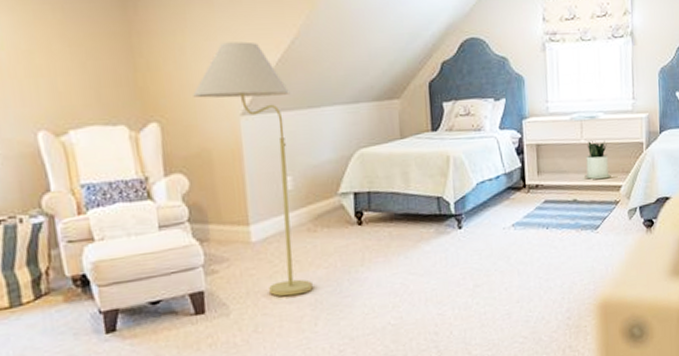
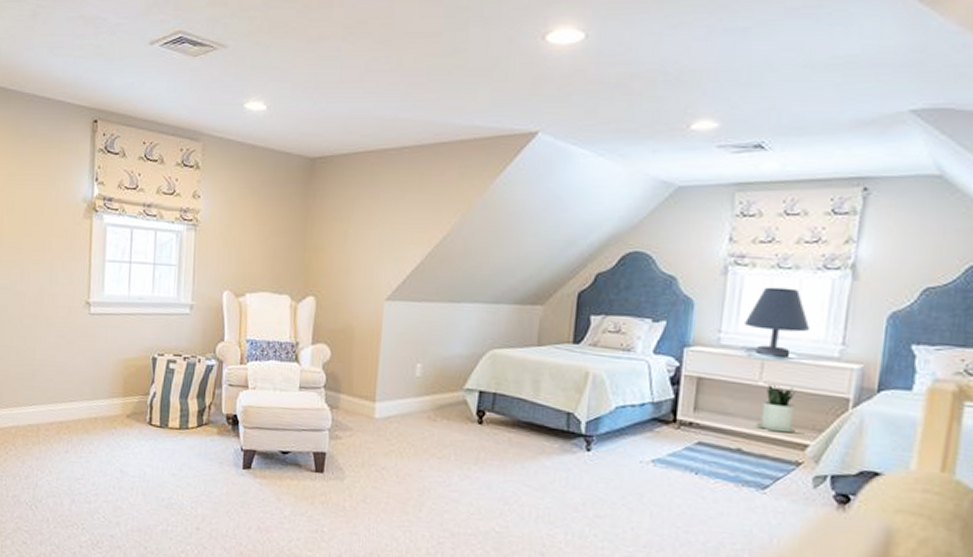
floor lamp: present [193,41,313,297] -> none [348,232,435,478]
table lamp: none [564,57,610,117] -> present [745,287,811,357]

